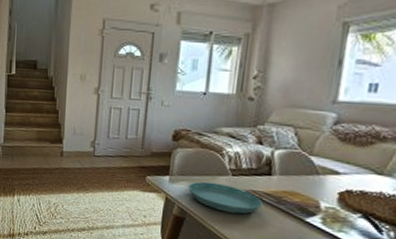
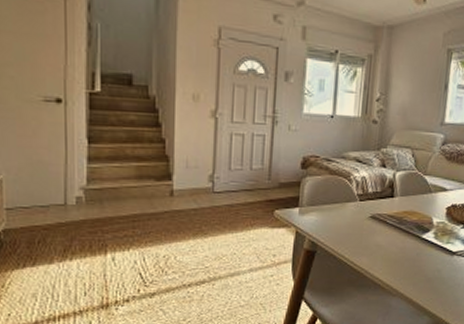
saucer: present [188,181,263,214] -> none [318,210,387,239]

